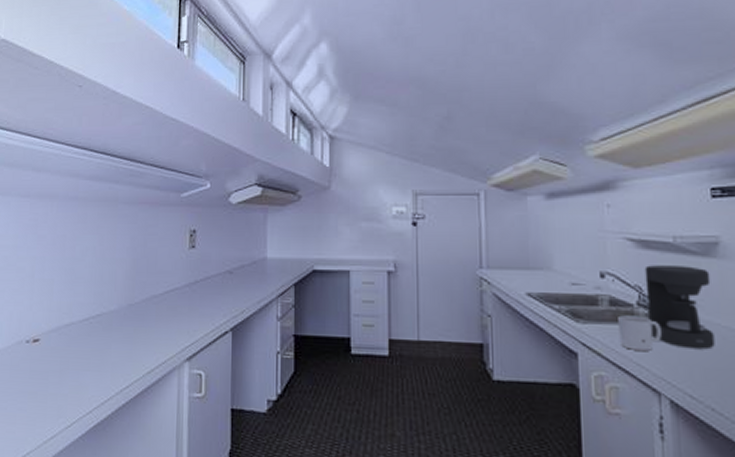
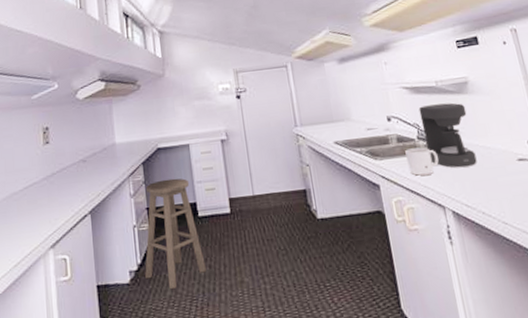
bar stool: none [284,306,353,429] -> present [145,178,206,290]

